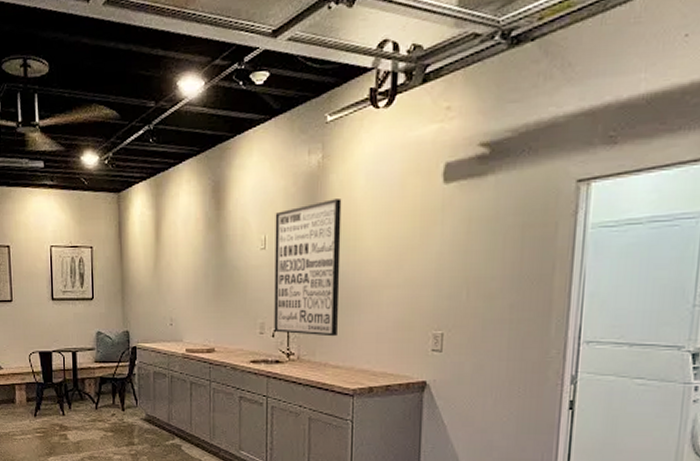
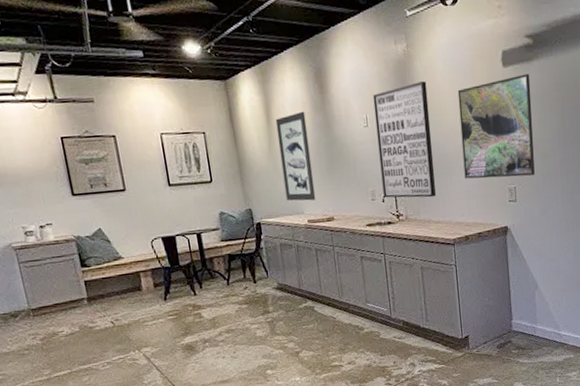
wall art: none [164,228,198,328] -> present [275,111,316,201]
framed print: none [376,192,480,321] -> present [457,73,535,179]

